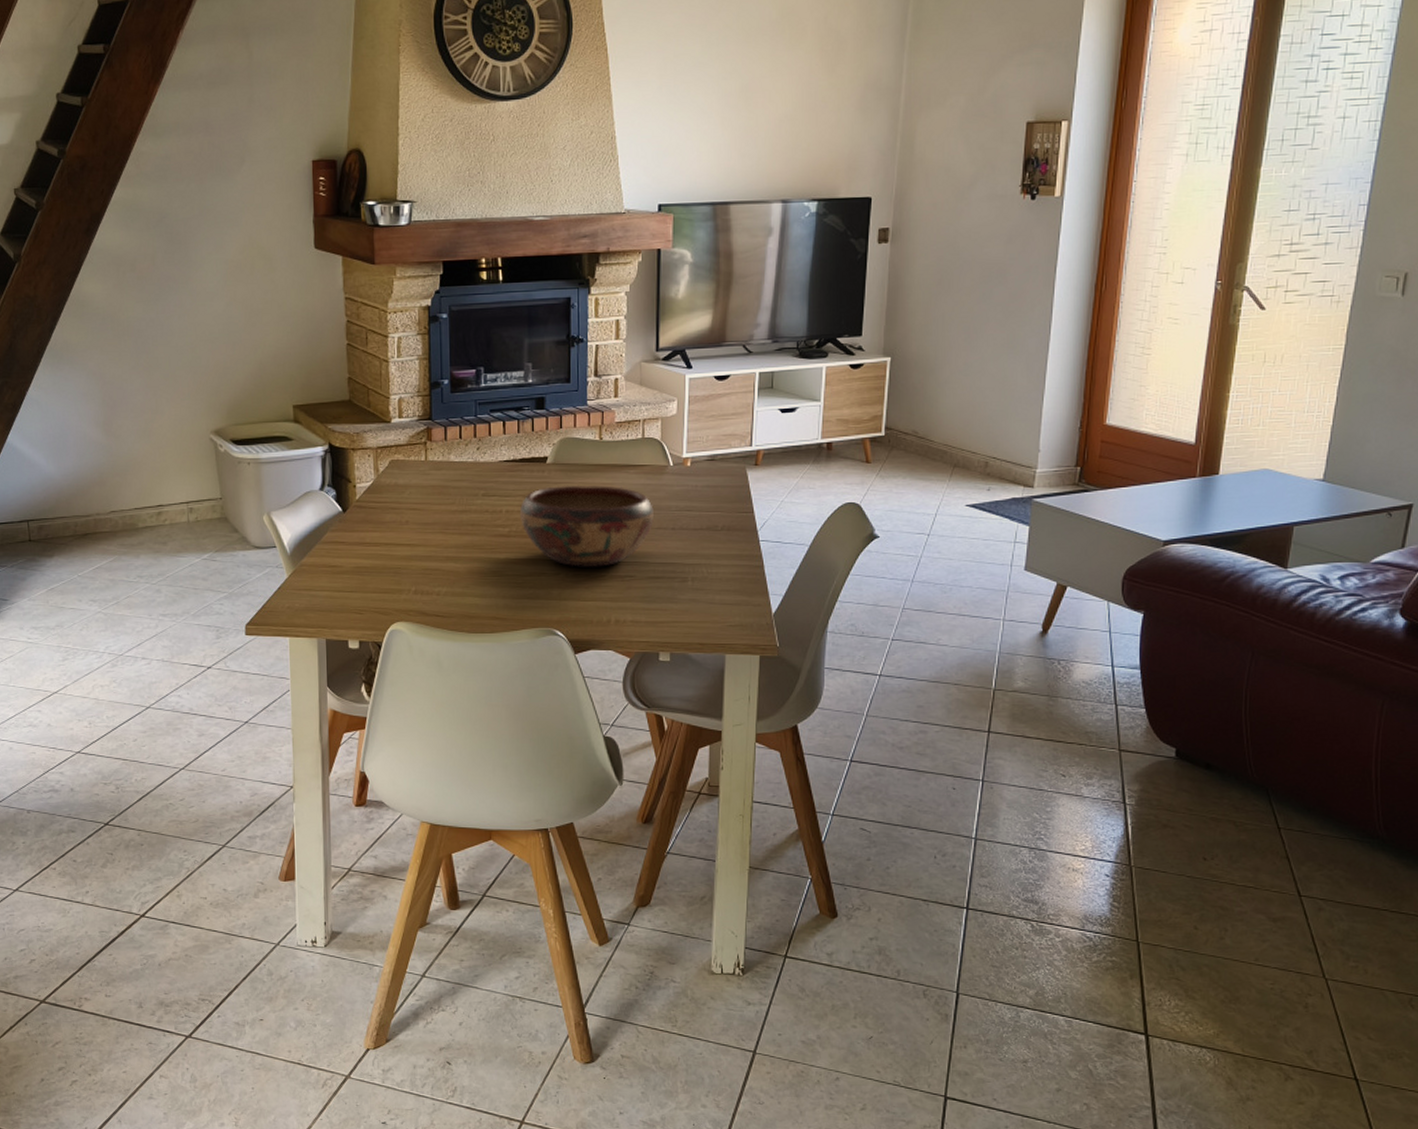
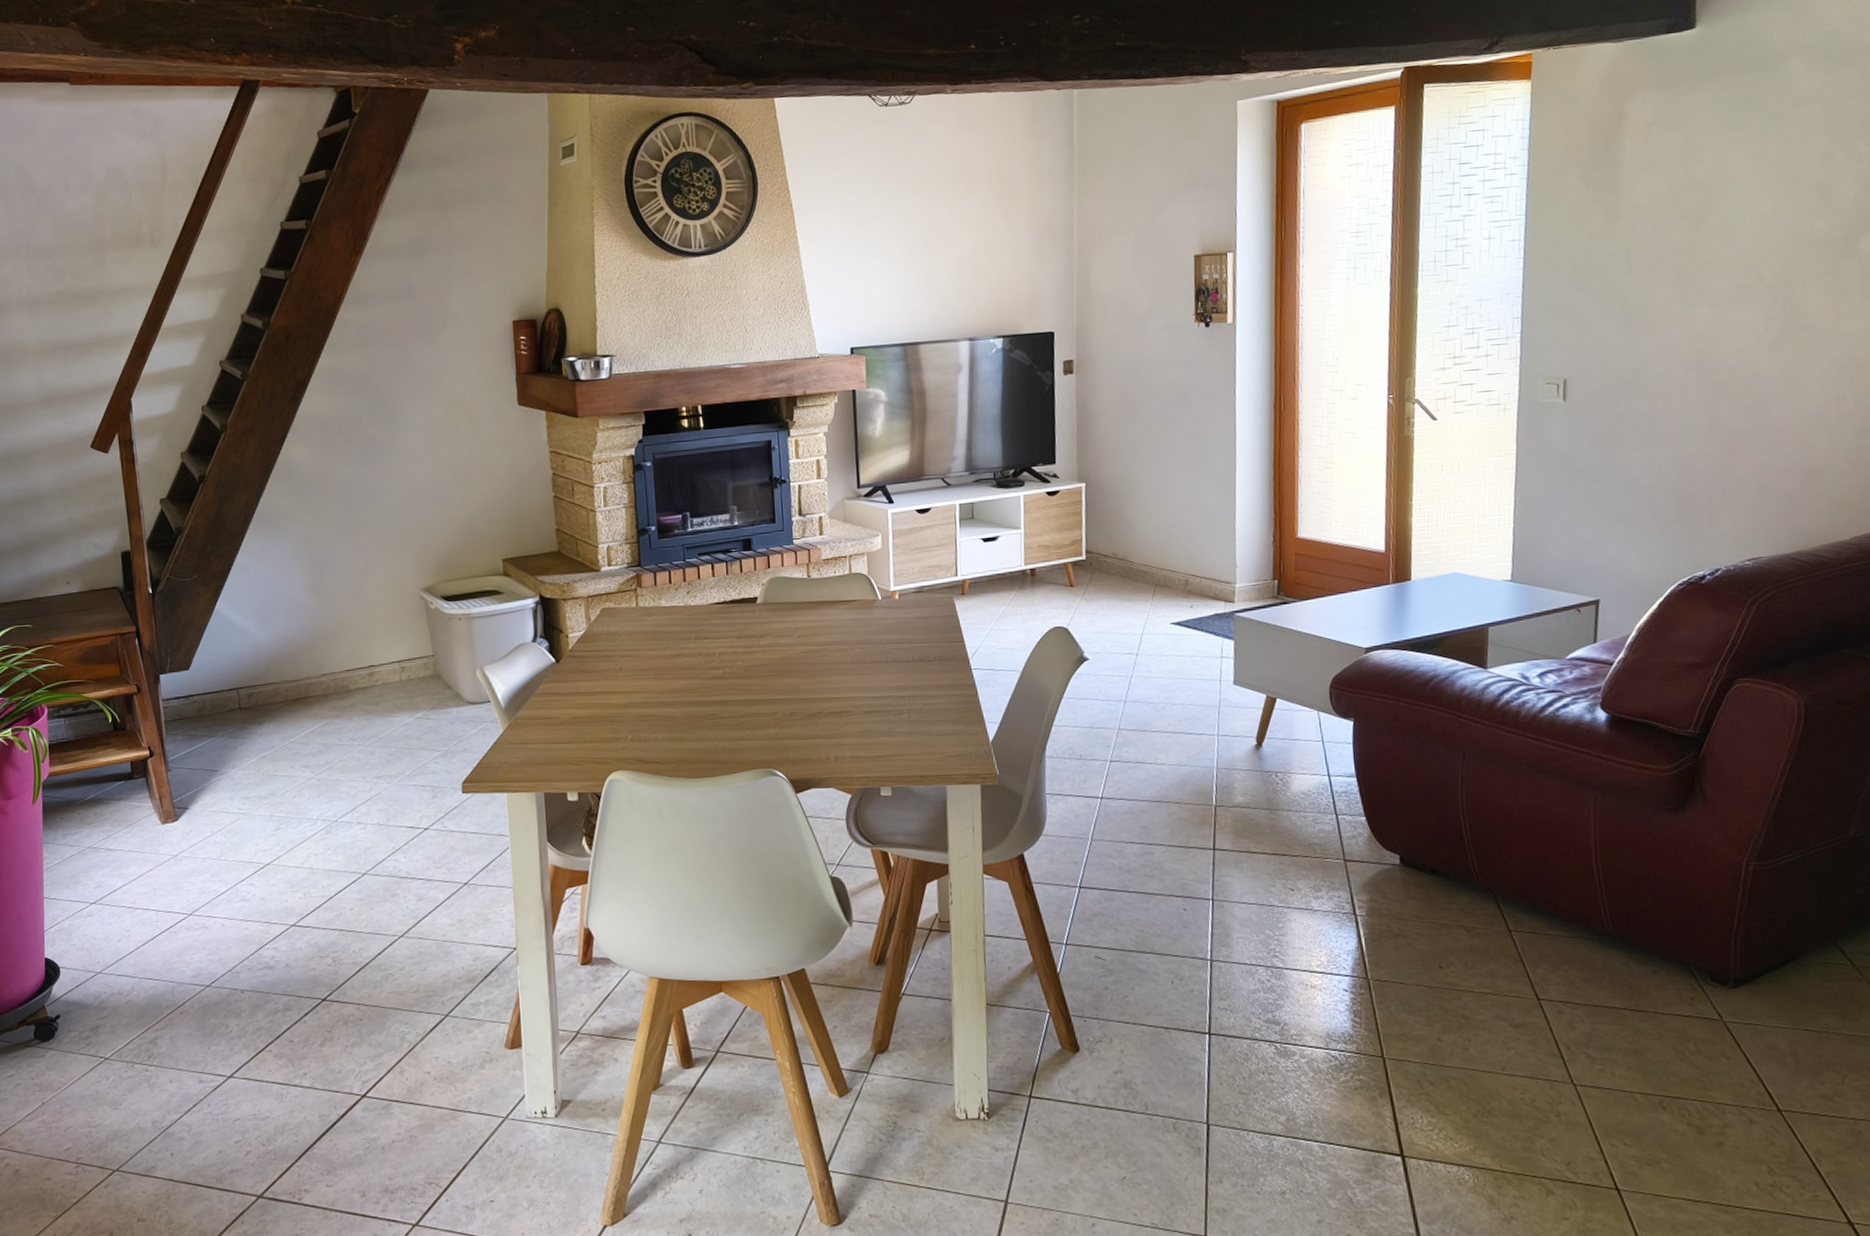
decorative bowl: present [519,485,654,568] -> none [732,623,866,706]

